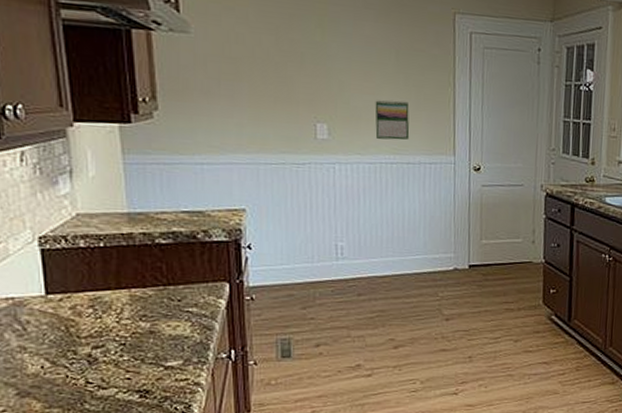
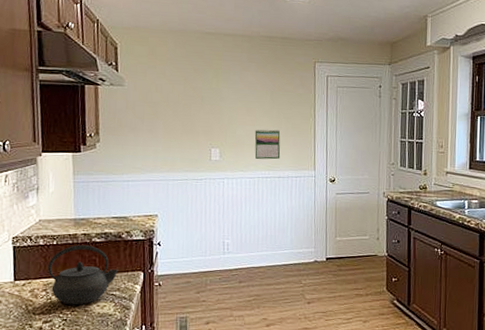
kettle: none [94,247,195,326] -> present [48,245,119,305]

